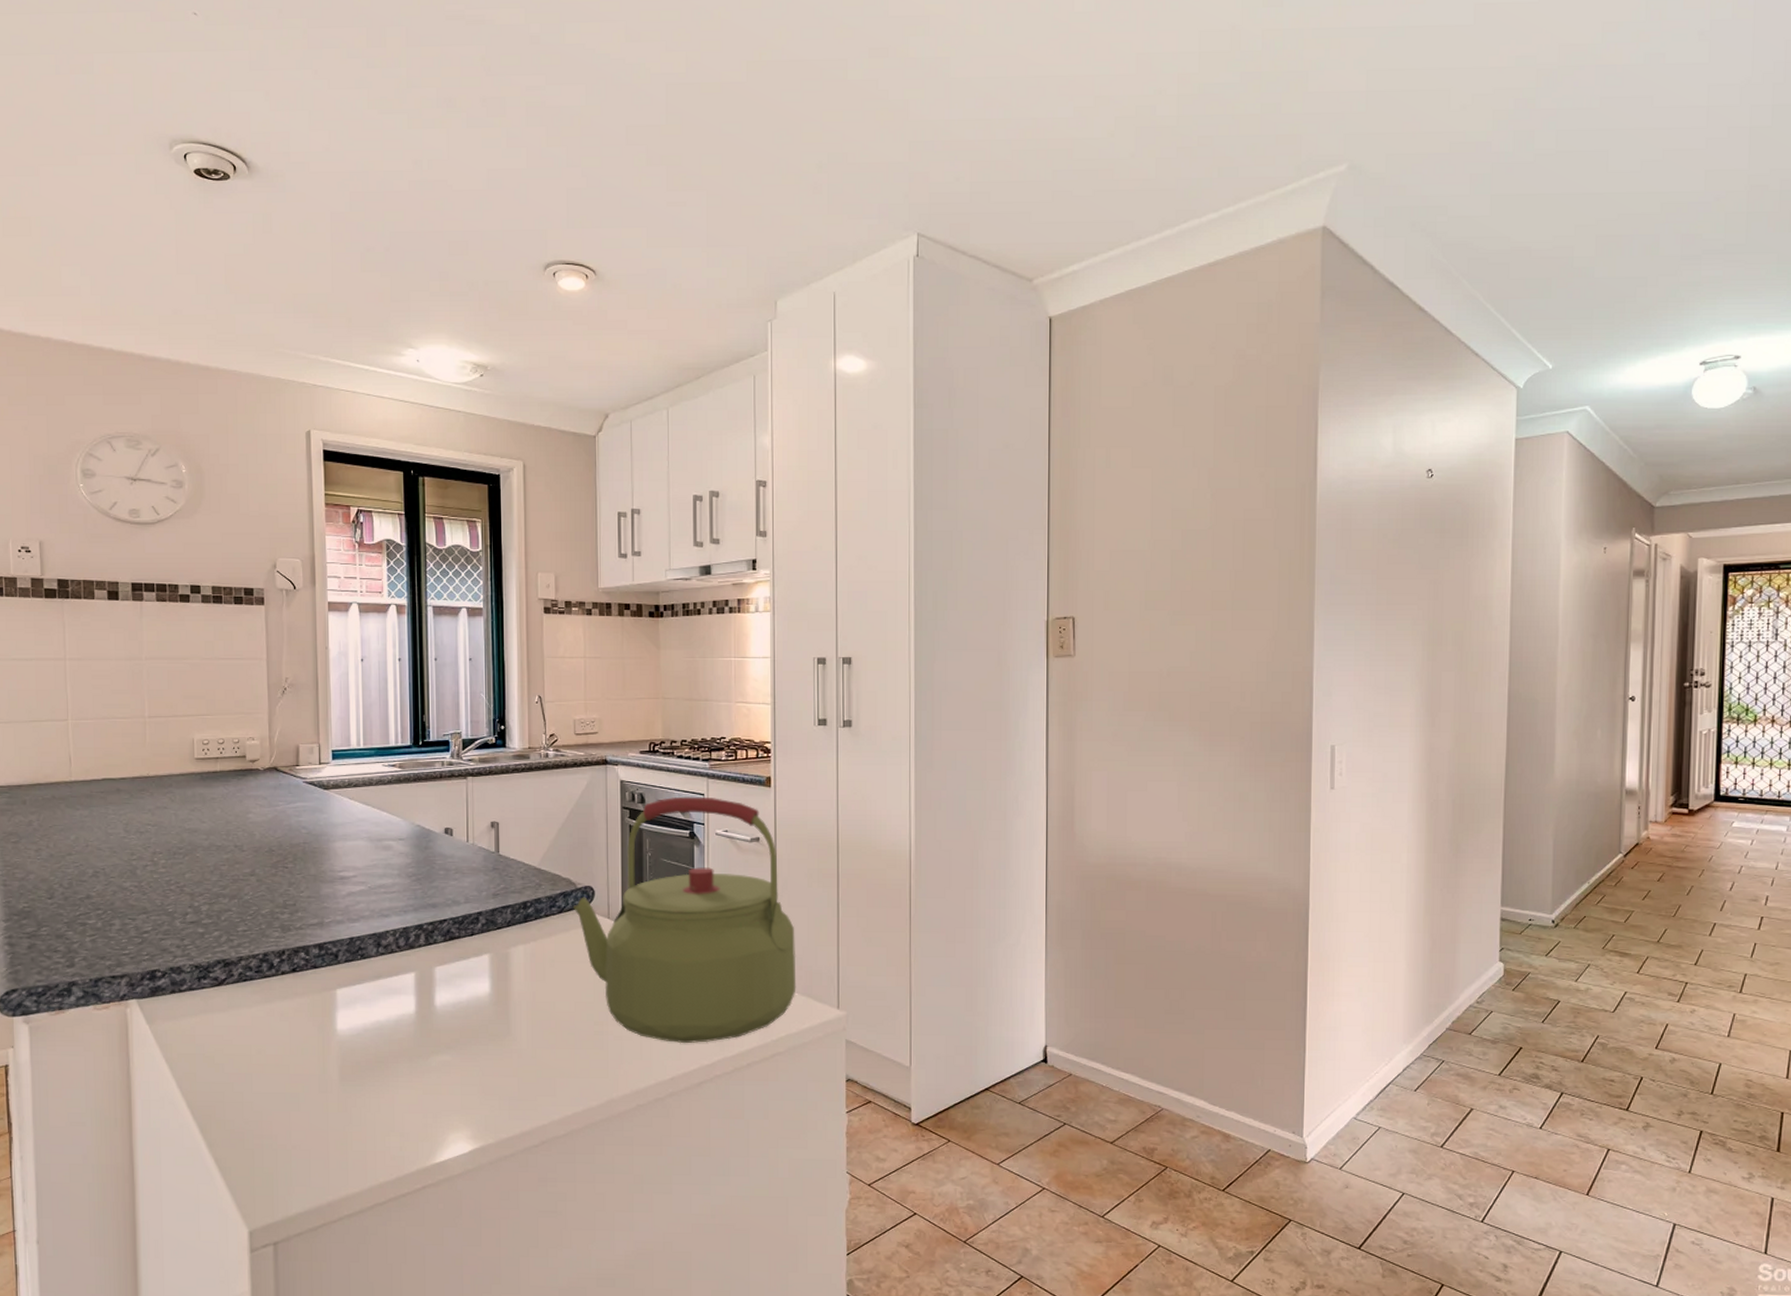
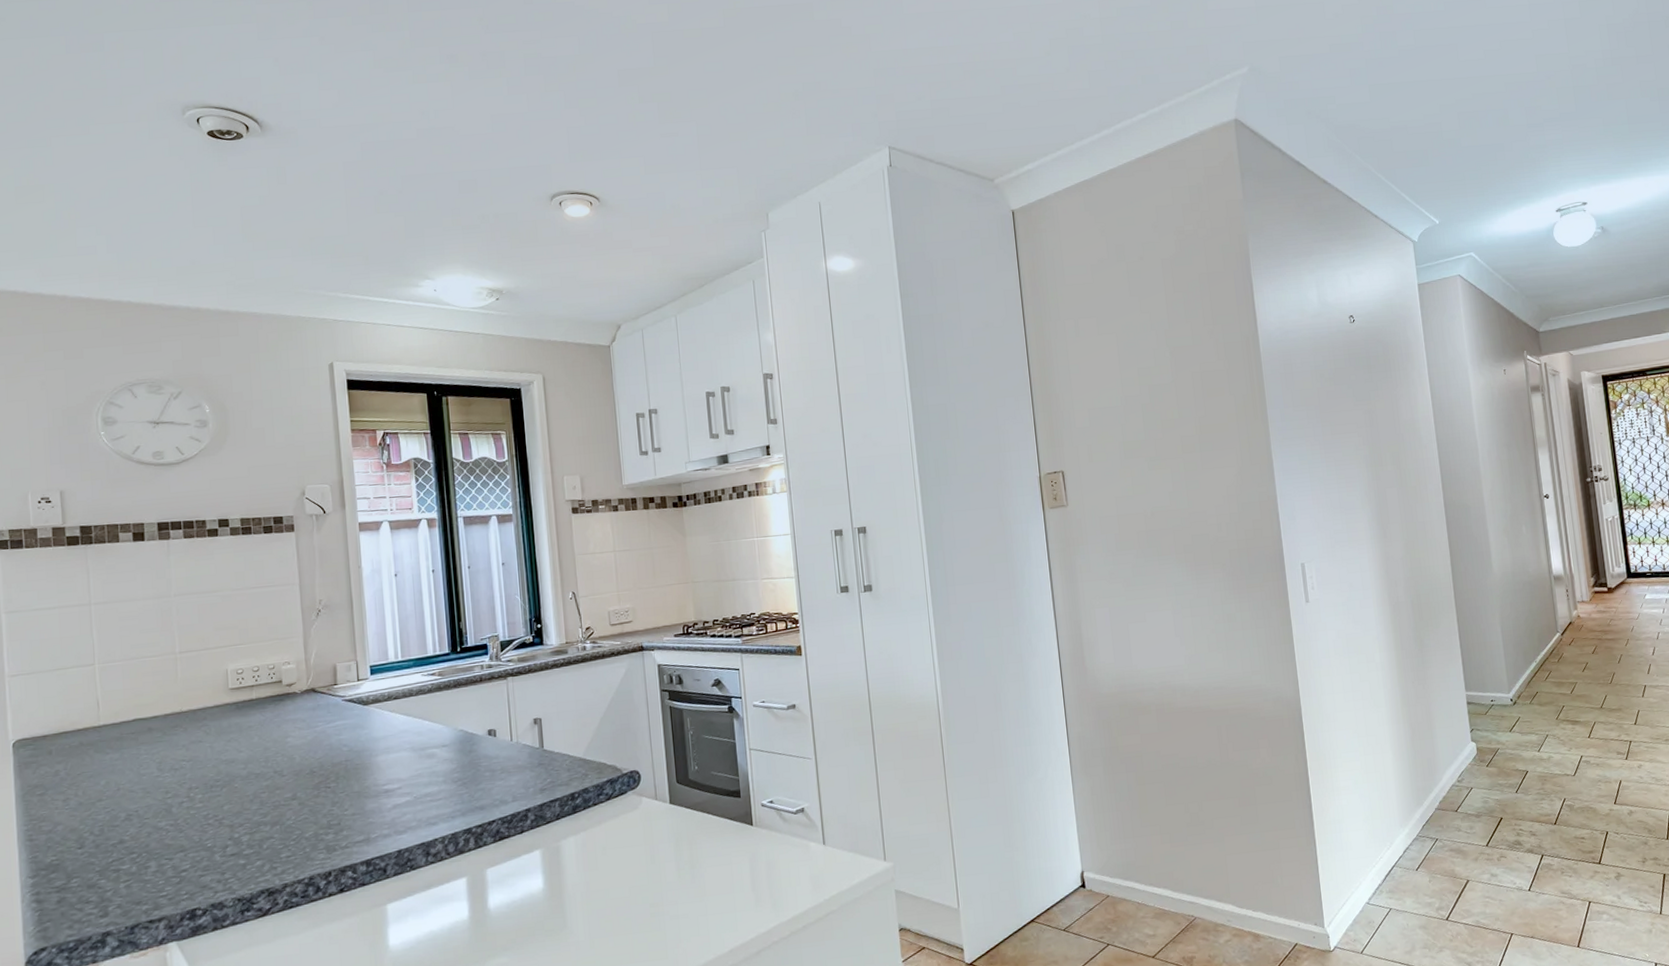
kettle: present [572,796,796,1044] -> none [620,671,844,915]

